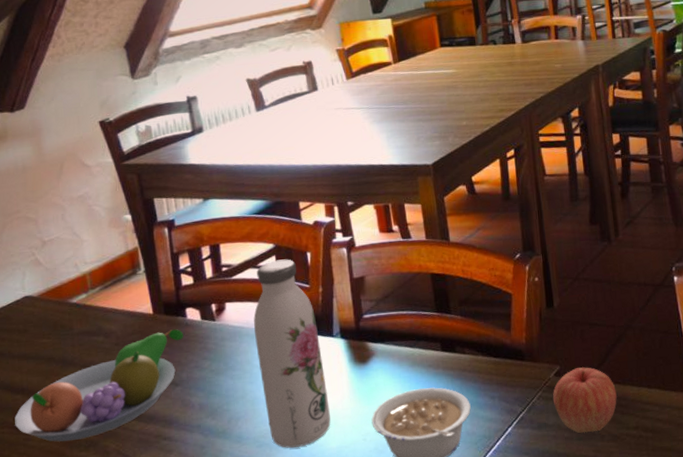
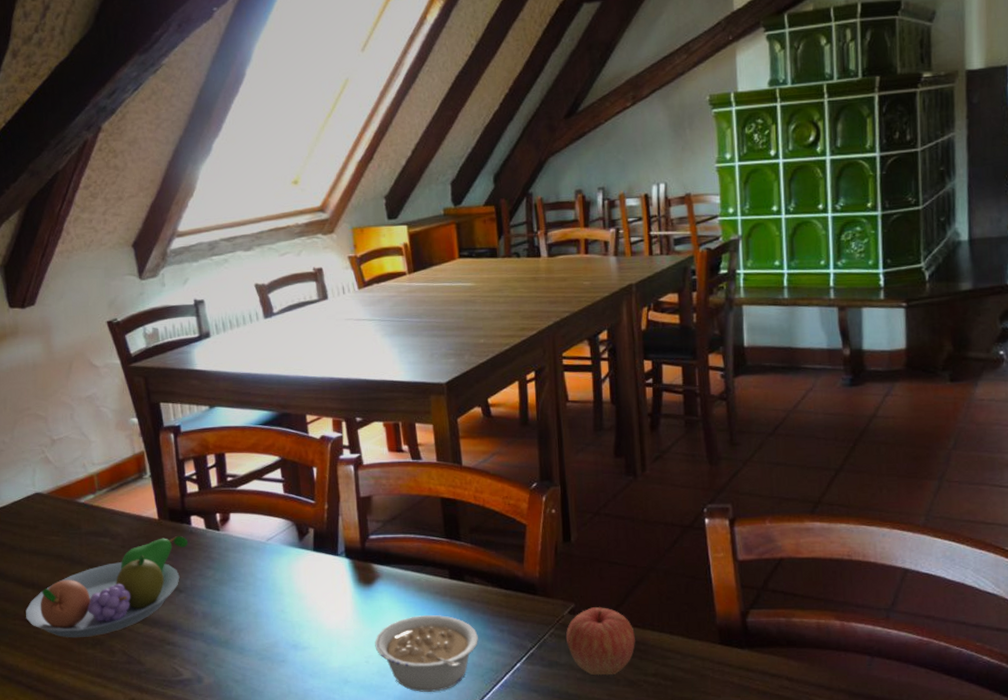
water bottle: present [253,259,331,448] -> none [258,473,333,663]

